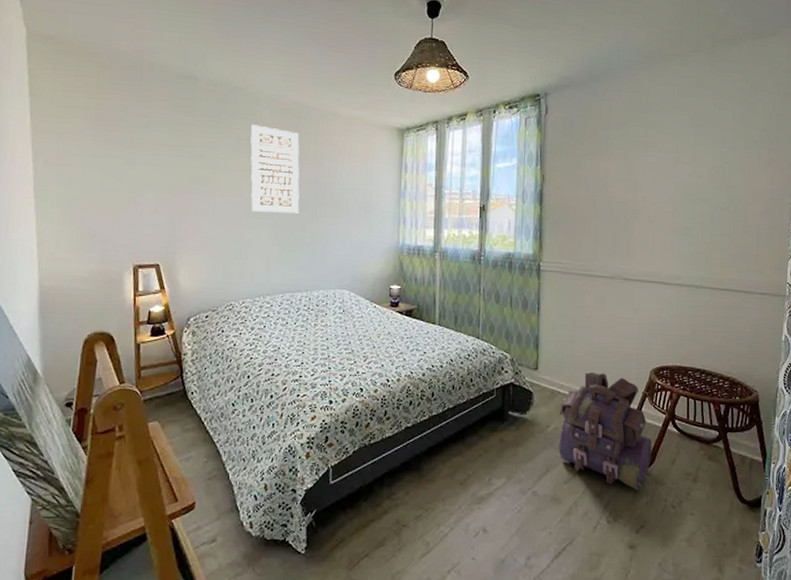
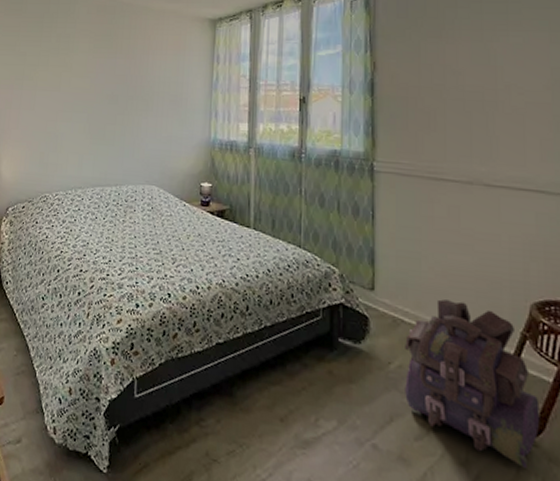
wall art: present [250,124,300,214] -> none [67,23,113,107]

